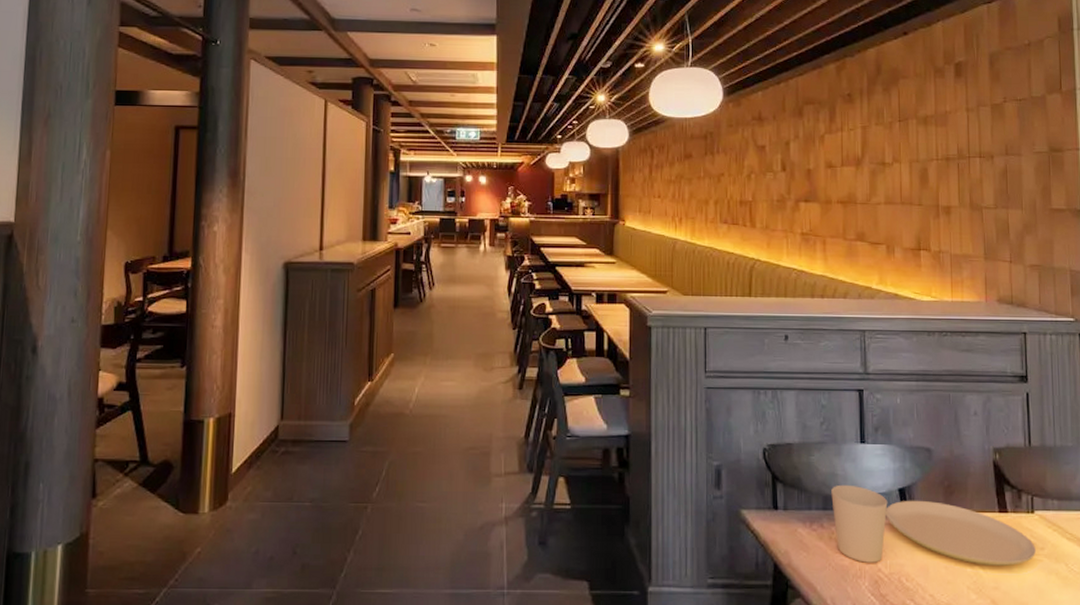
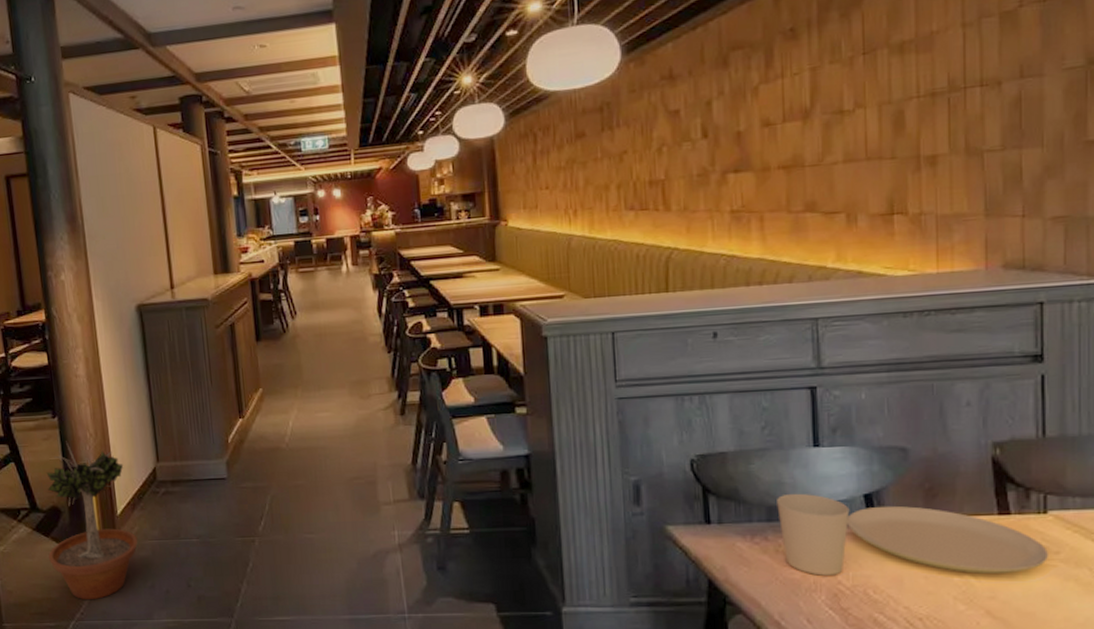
potted tree: none [151,392,249,565] -> present [46,441,138,600]

